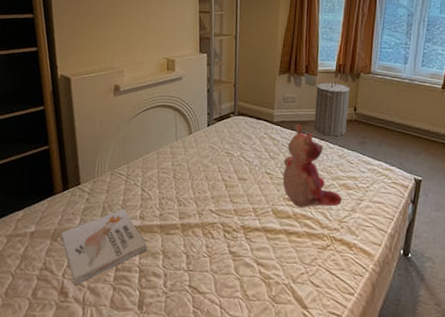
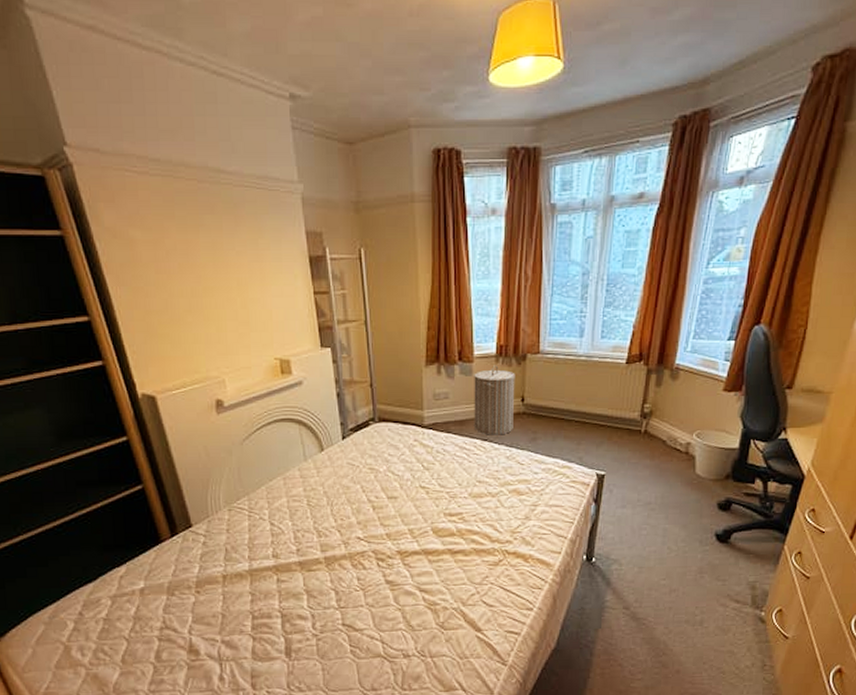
book: present [61,209,147,285] -> none [177,549,286,641]
teddy bear: present [282,124,342,208] -> none [441,425,512,522]

